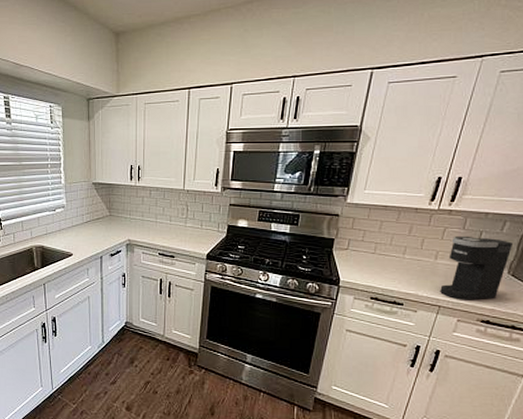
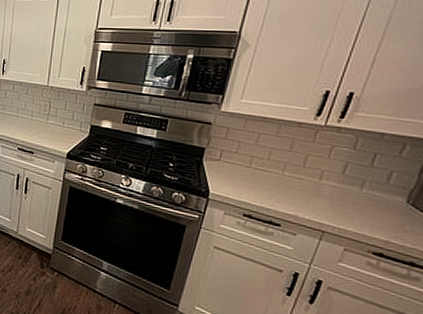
coffee maker: present [440,235,514,300] -> none [324,155,415,229]

